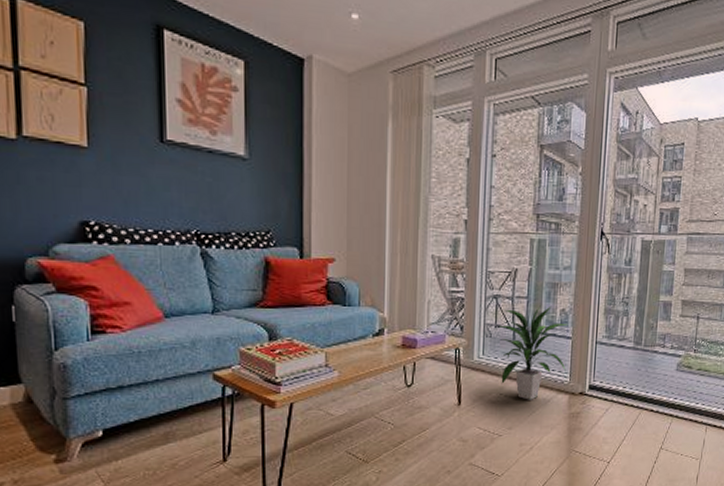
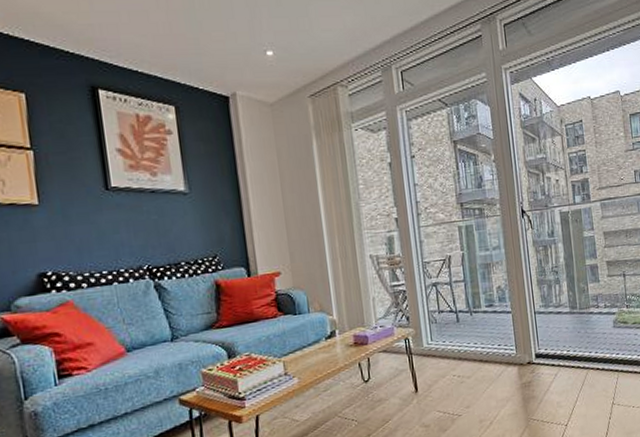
indoor plant: present [499,305,567,400] -> none [442,285,511,378]

